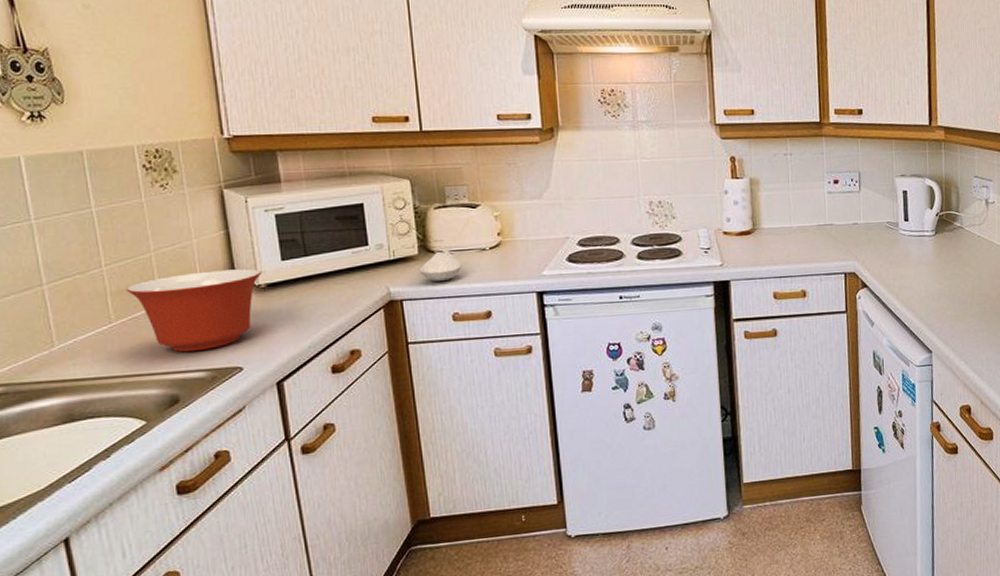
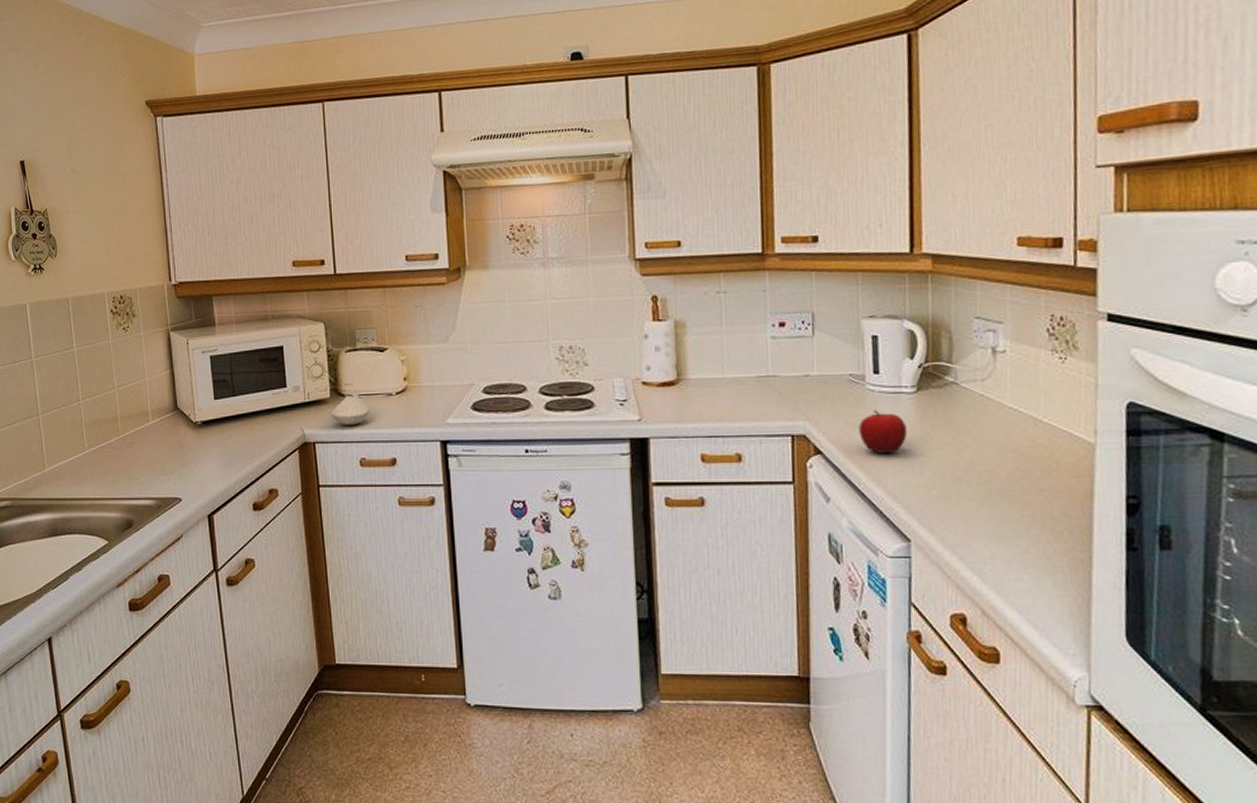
mixing bowl: present [126,268,262,353] -> none [96,406,198,481]
fruit: none [894,250,929,285] -> present [859,410,908,453]

